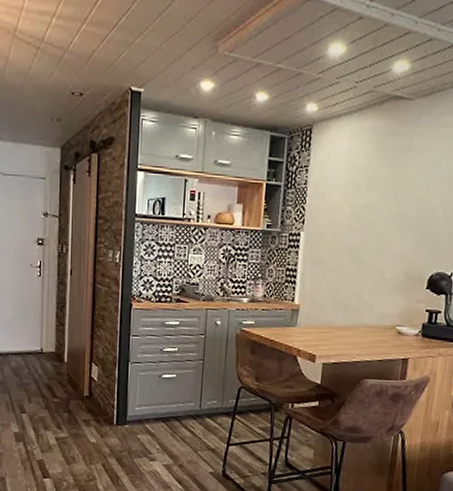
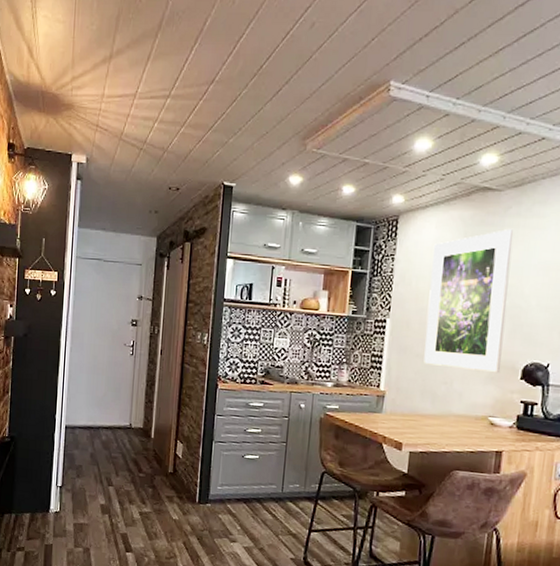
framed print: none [336,138,423,284] -> present [424,228,514,374]

